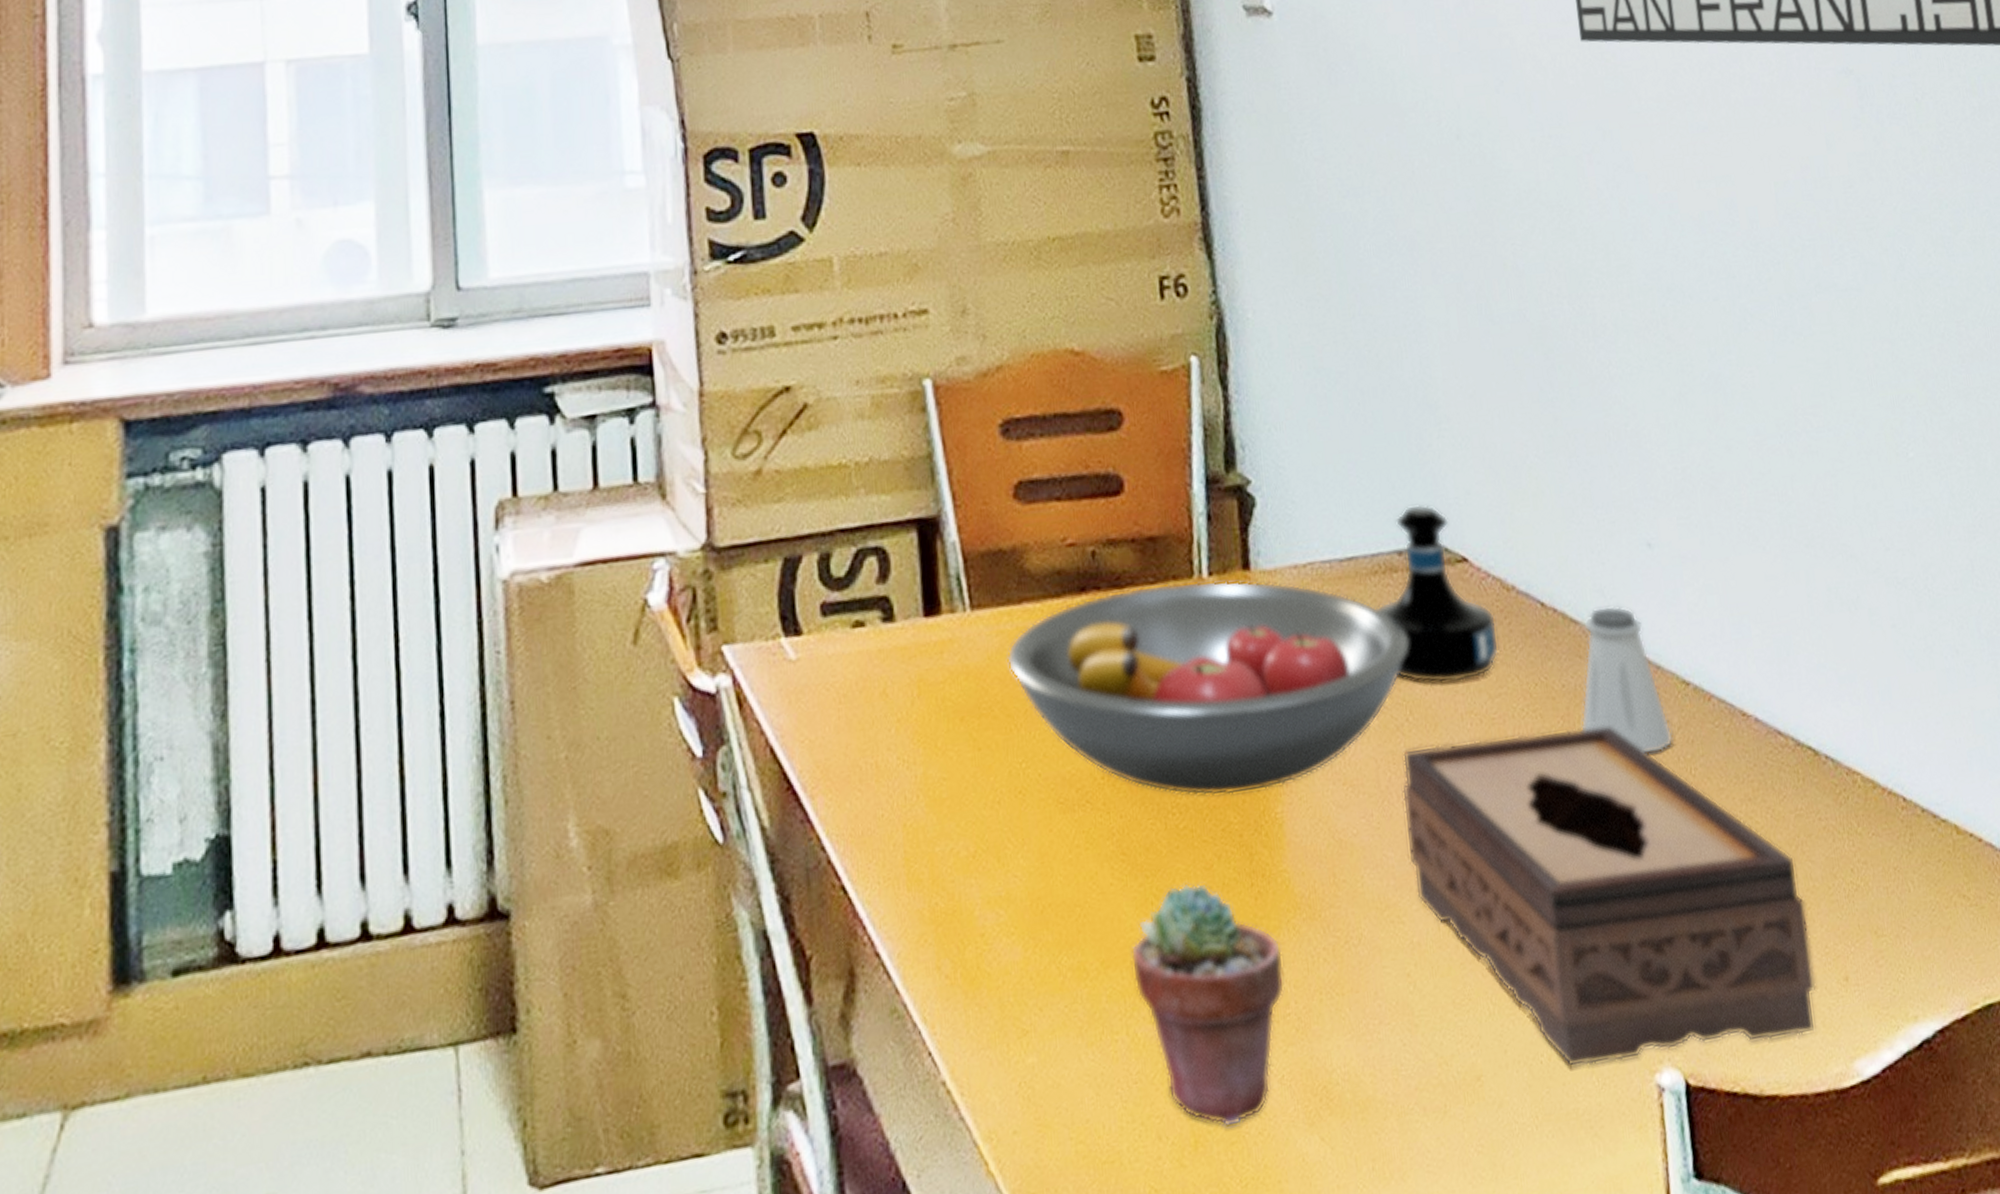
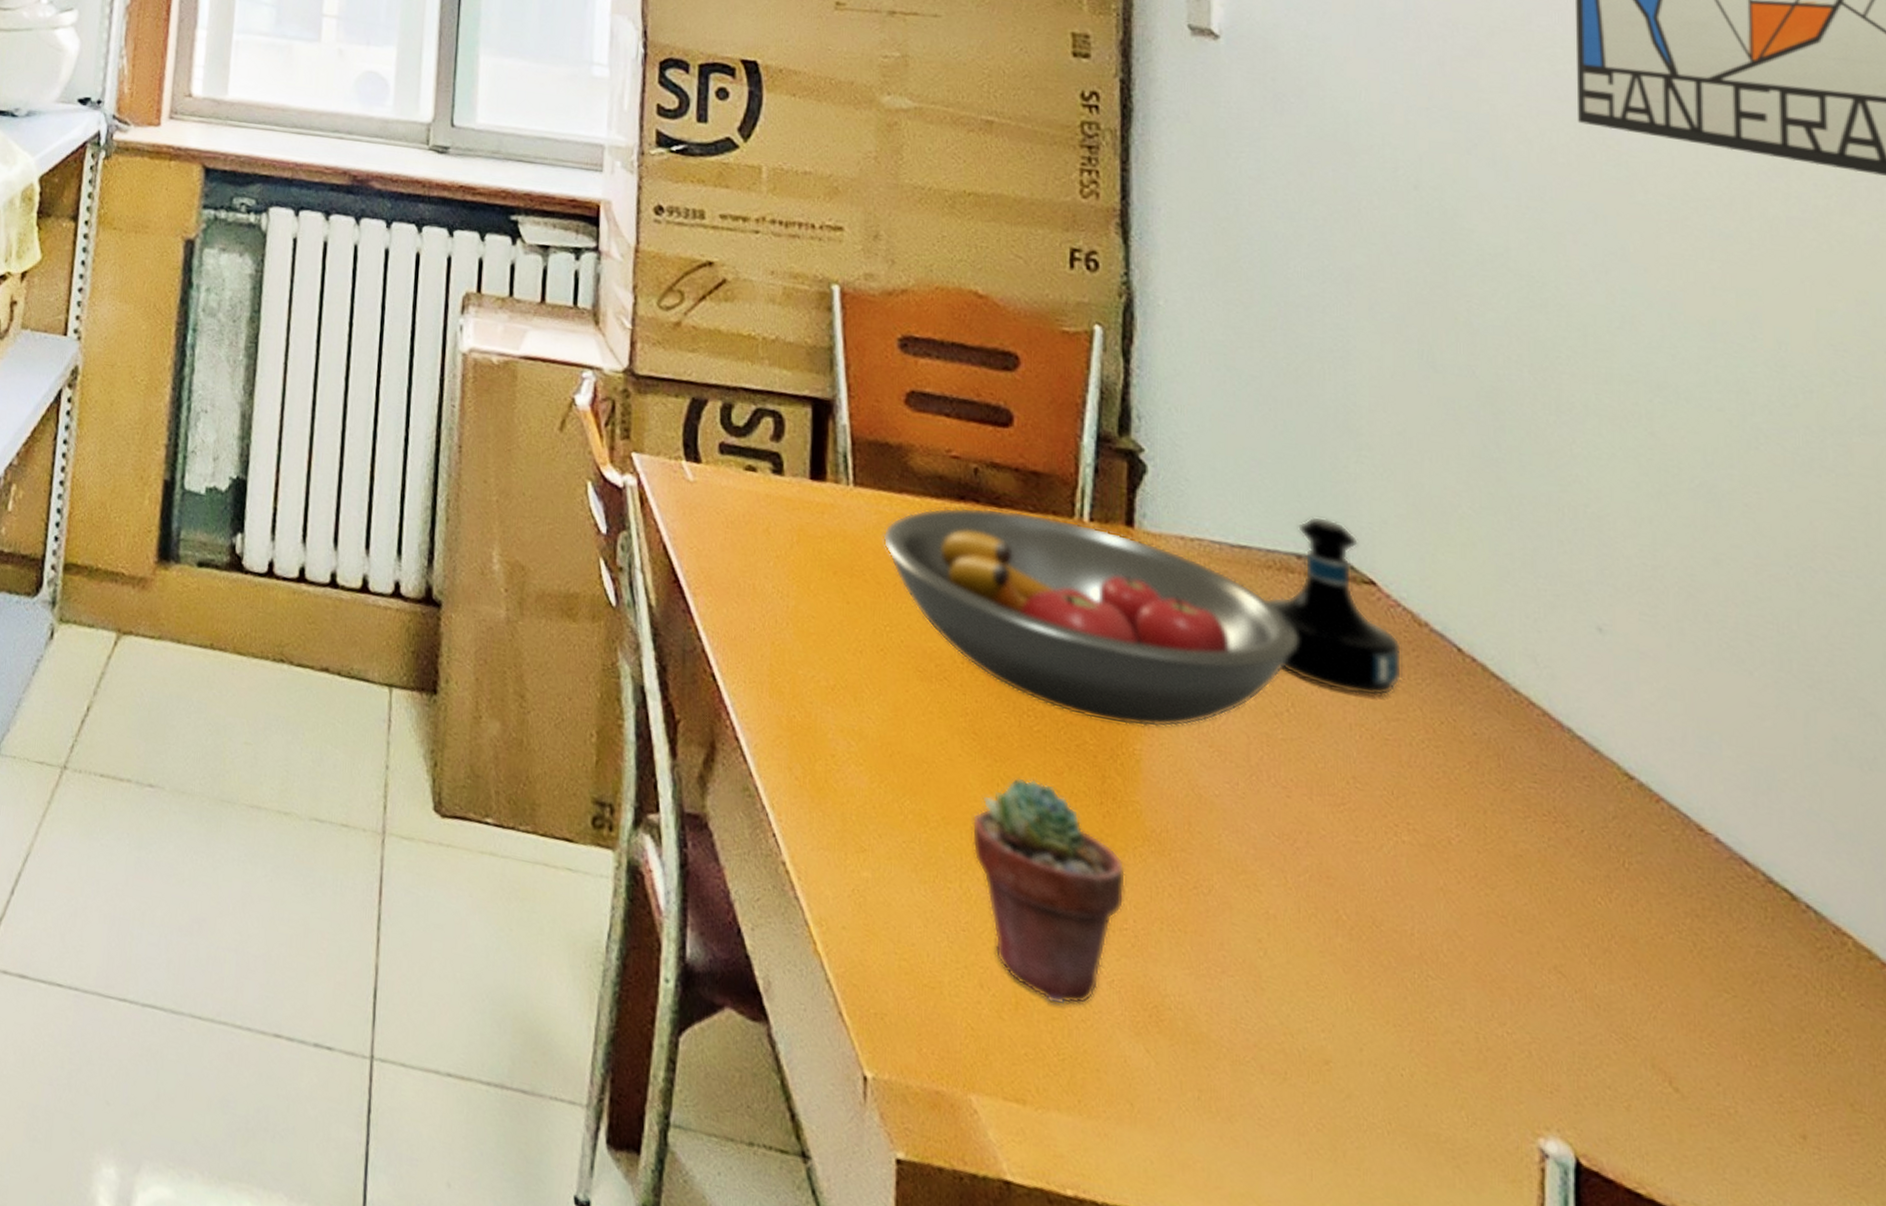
tissue box: present [1401,726,1816,1068] -> none [1273,737,1761,1174]
saltshaker: present [1580,605,1673,754] -> none [1490,671,1605,834]

